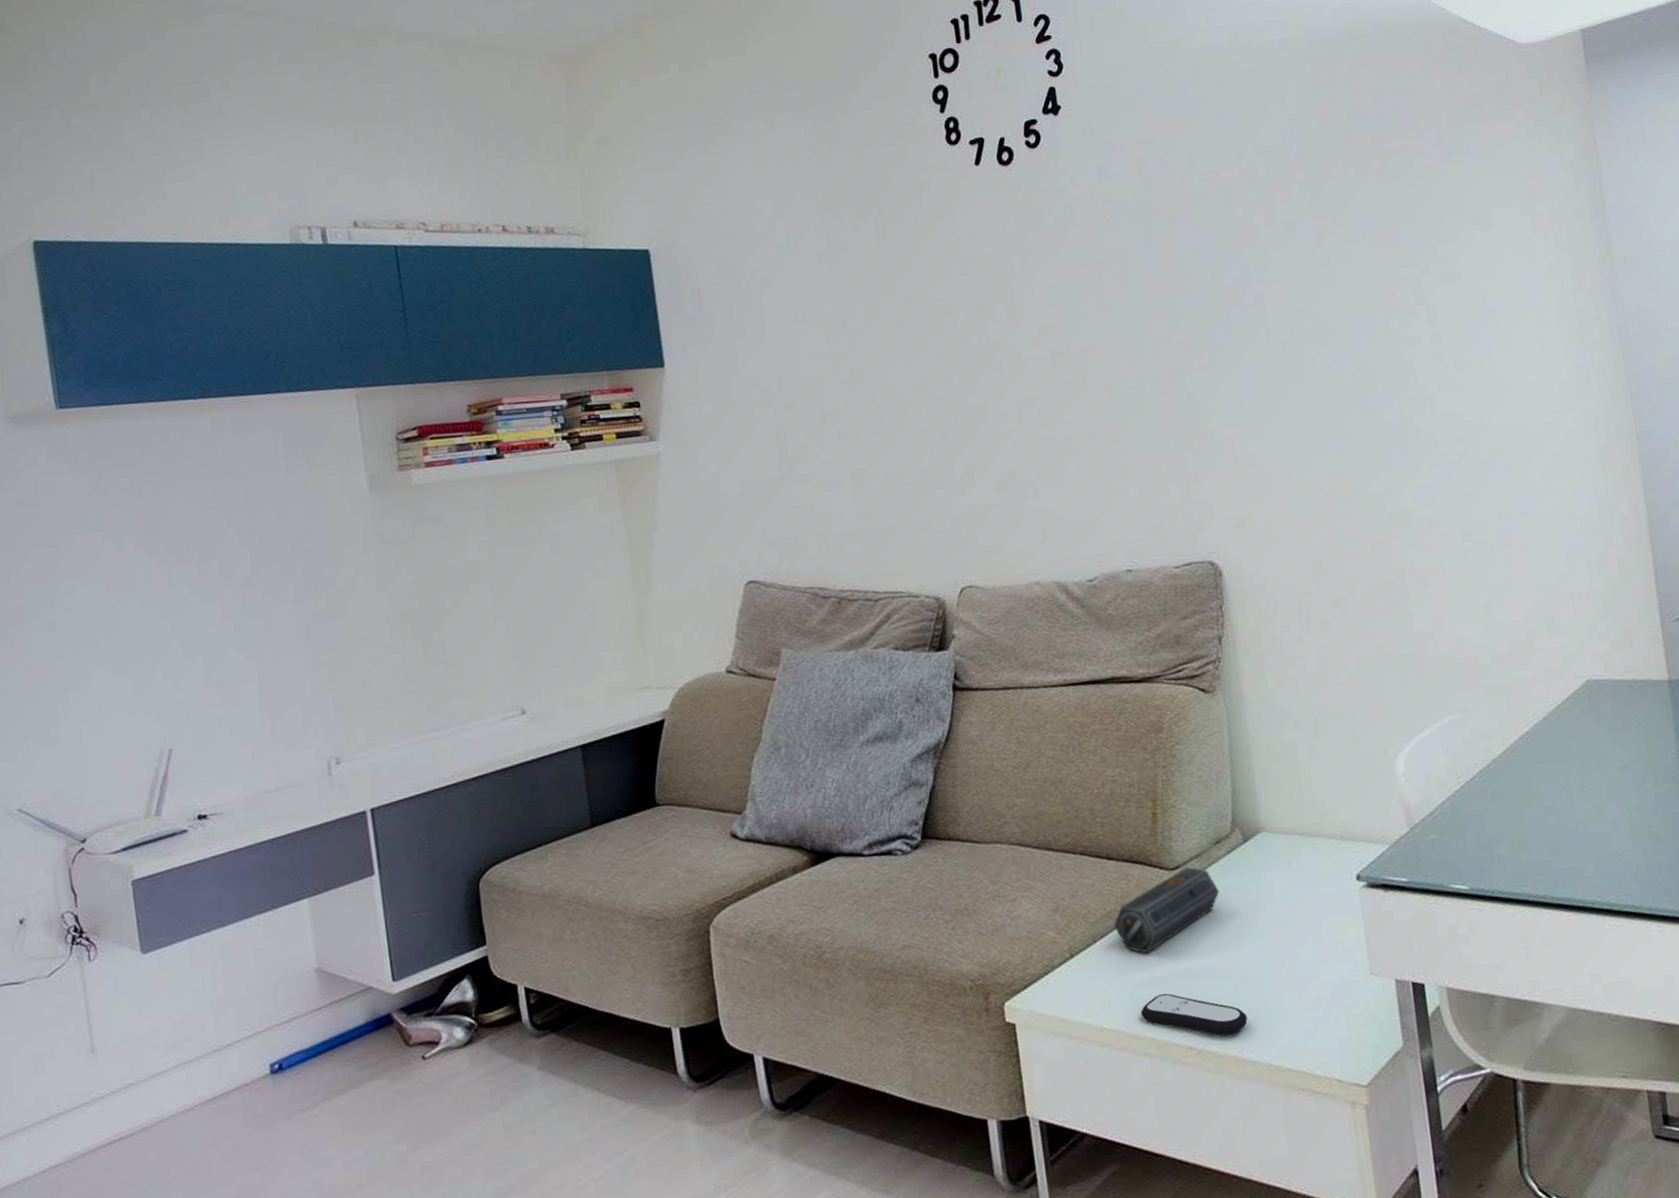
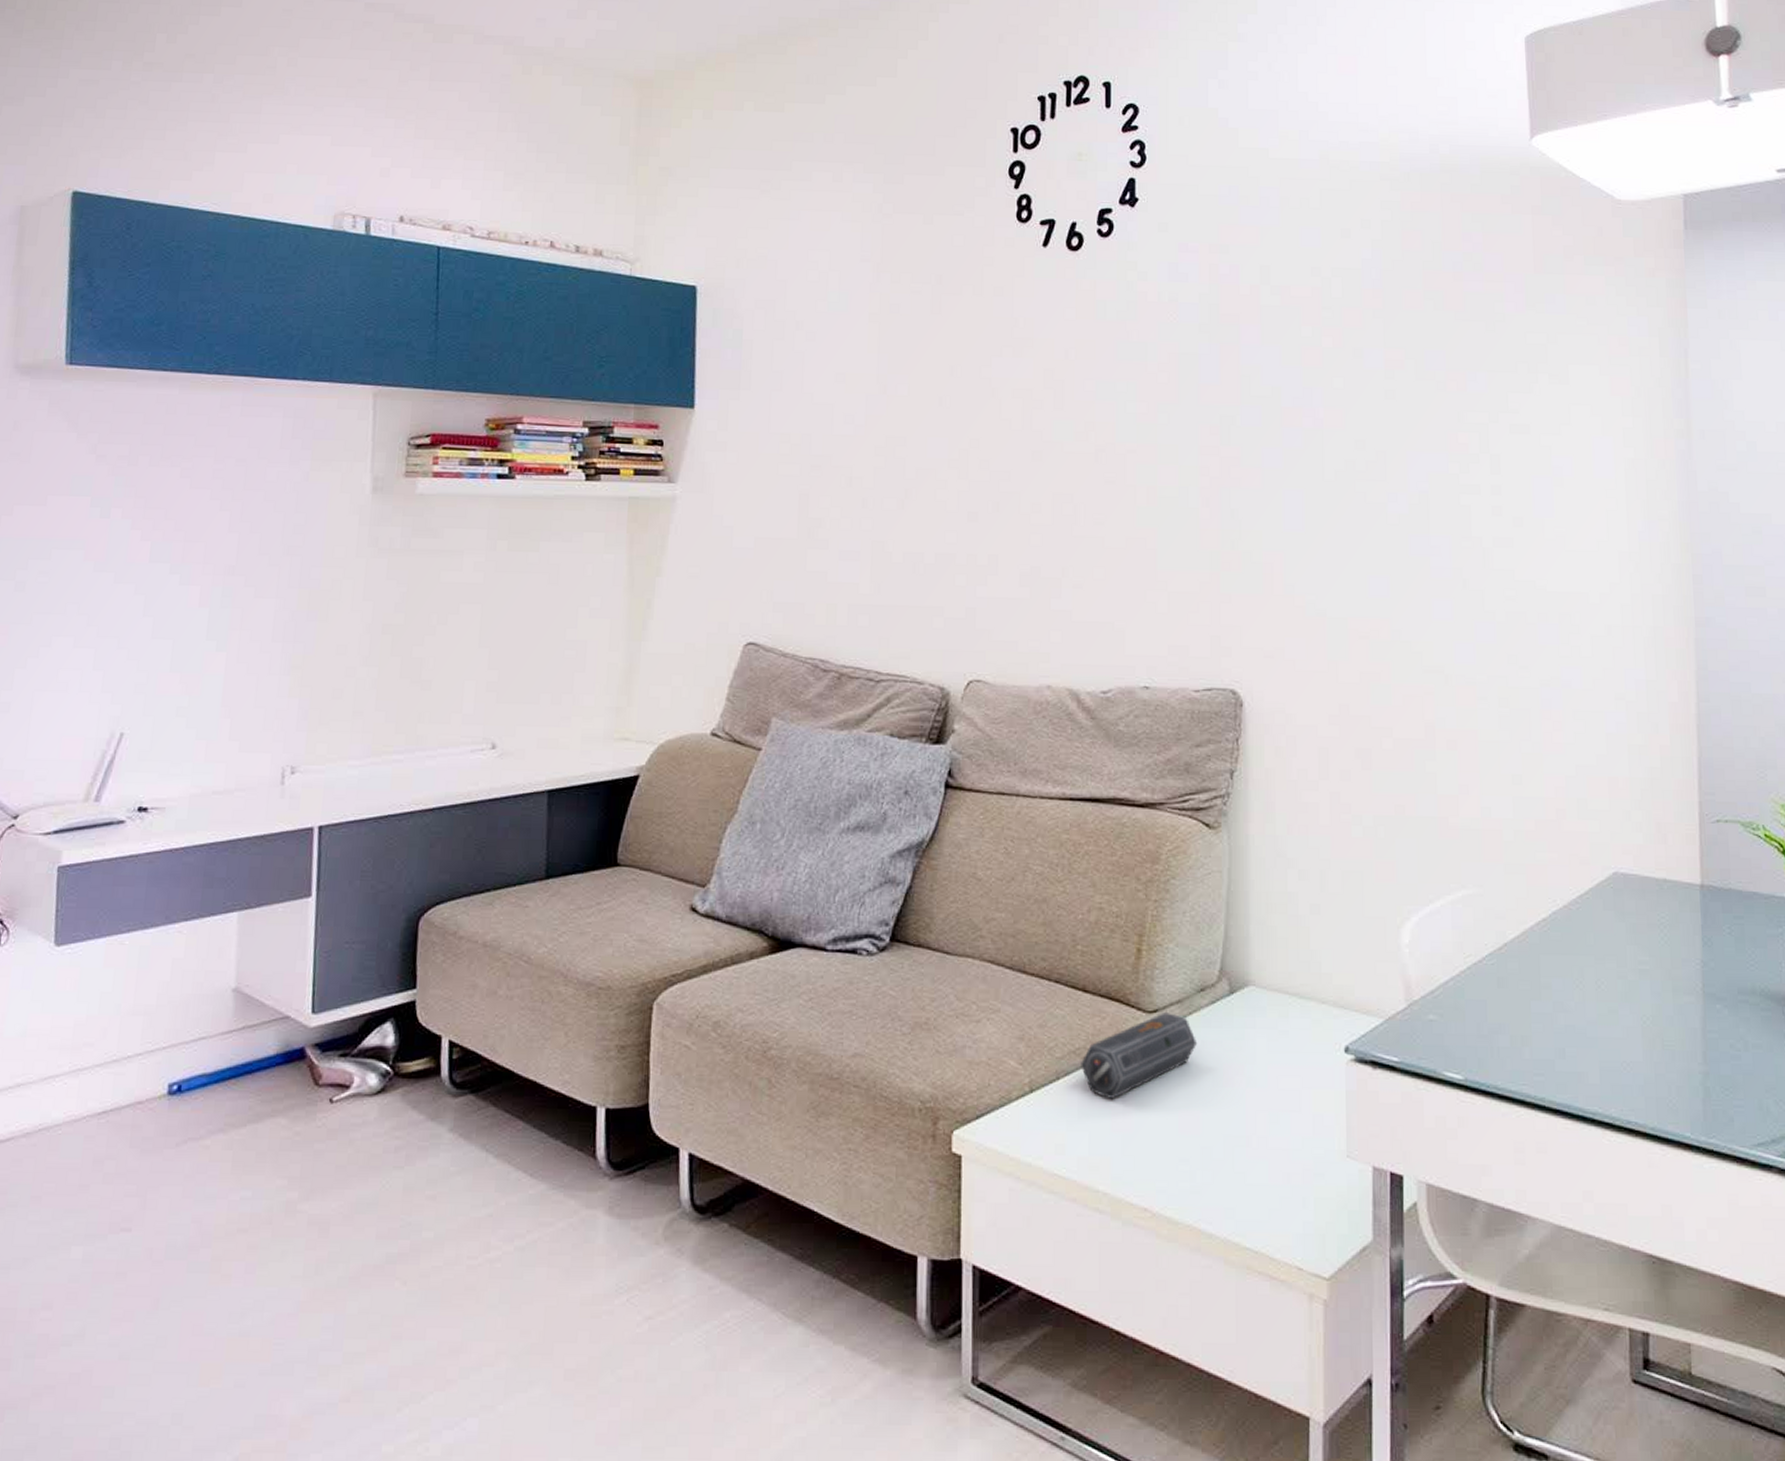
remote control: present [1141,993,1248,1036] -> none [1097,1146,1209,1201]

